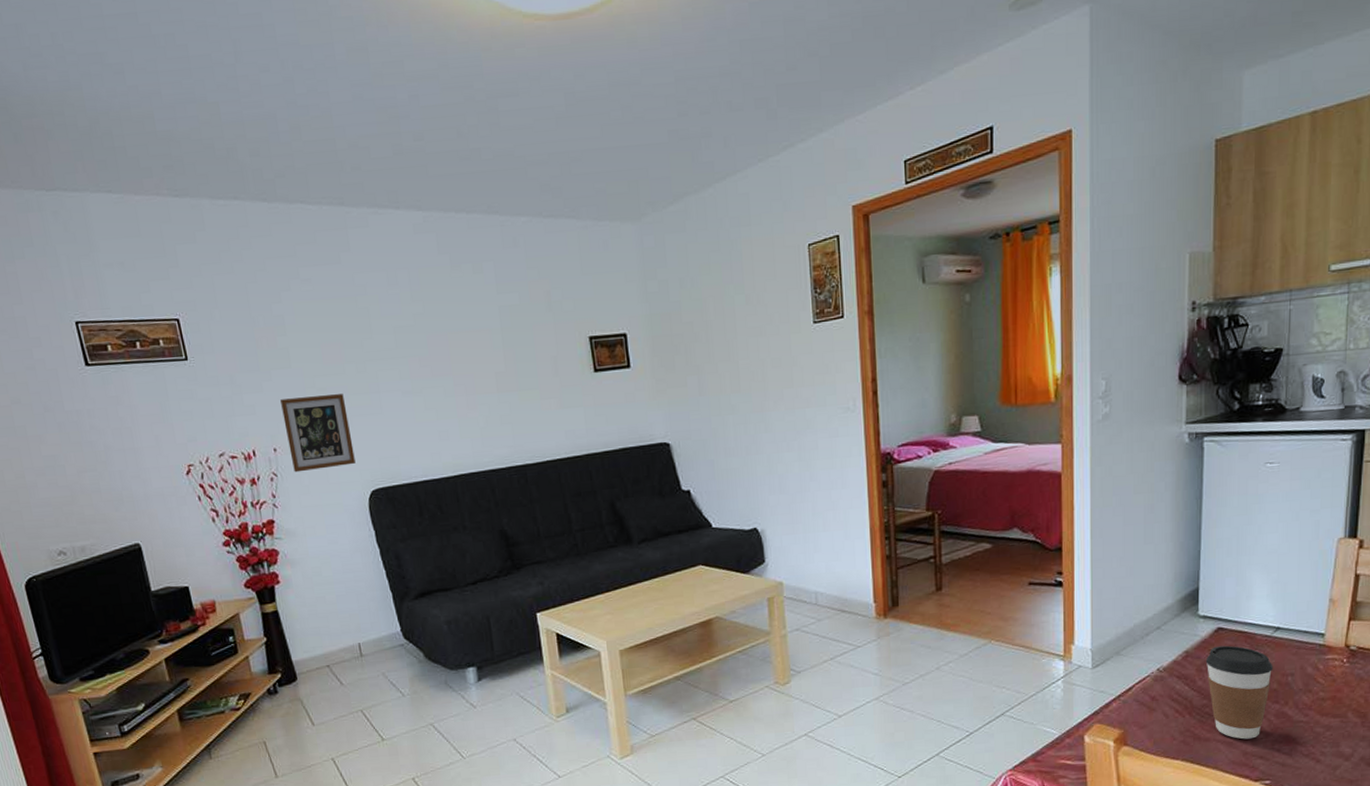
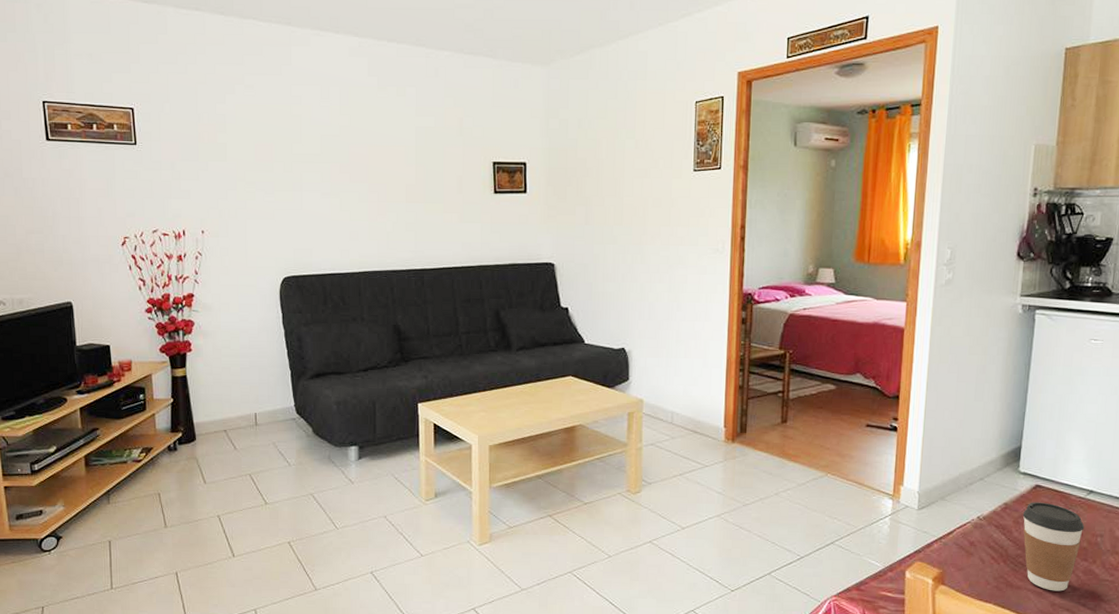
picture frame: present [280,394,356,473] -> none [213,188,273,254]

